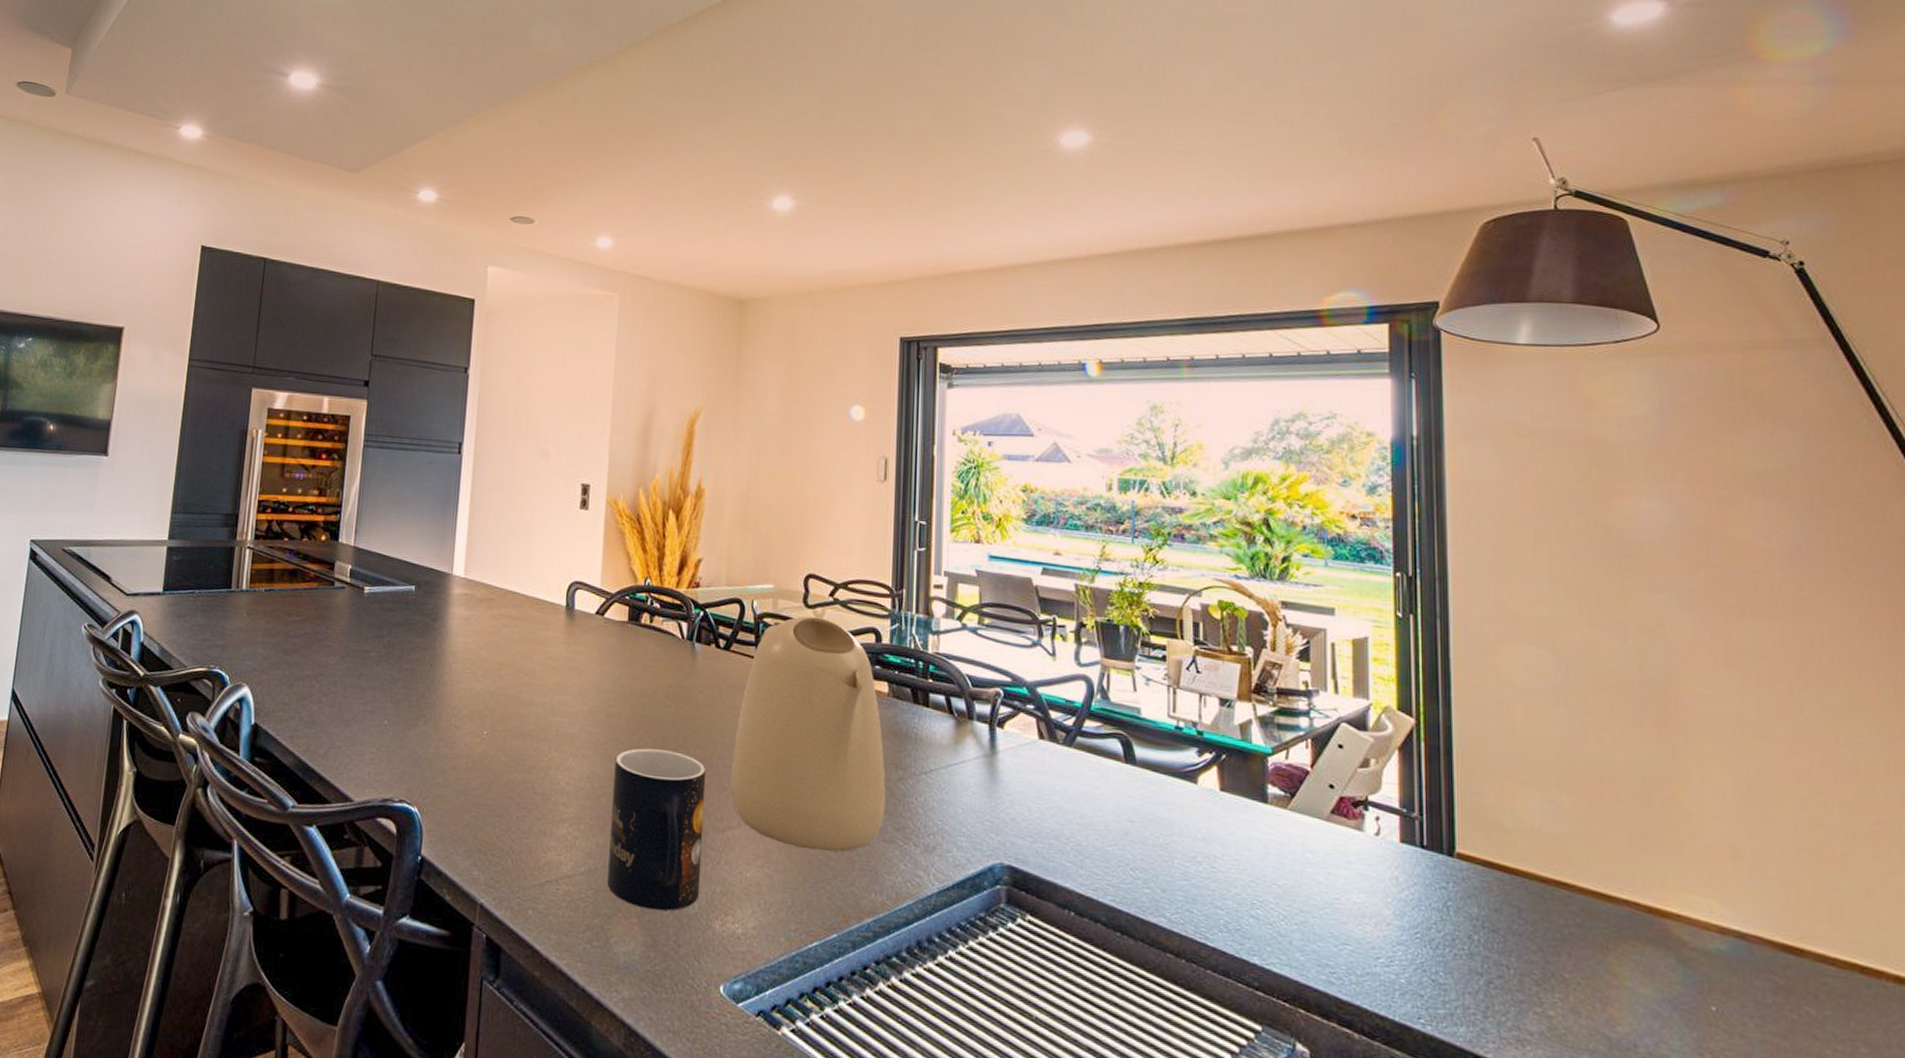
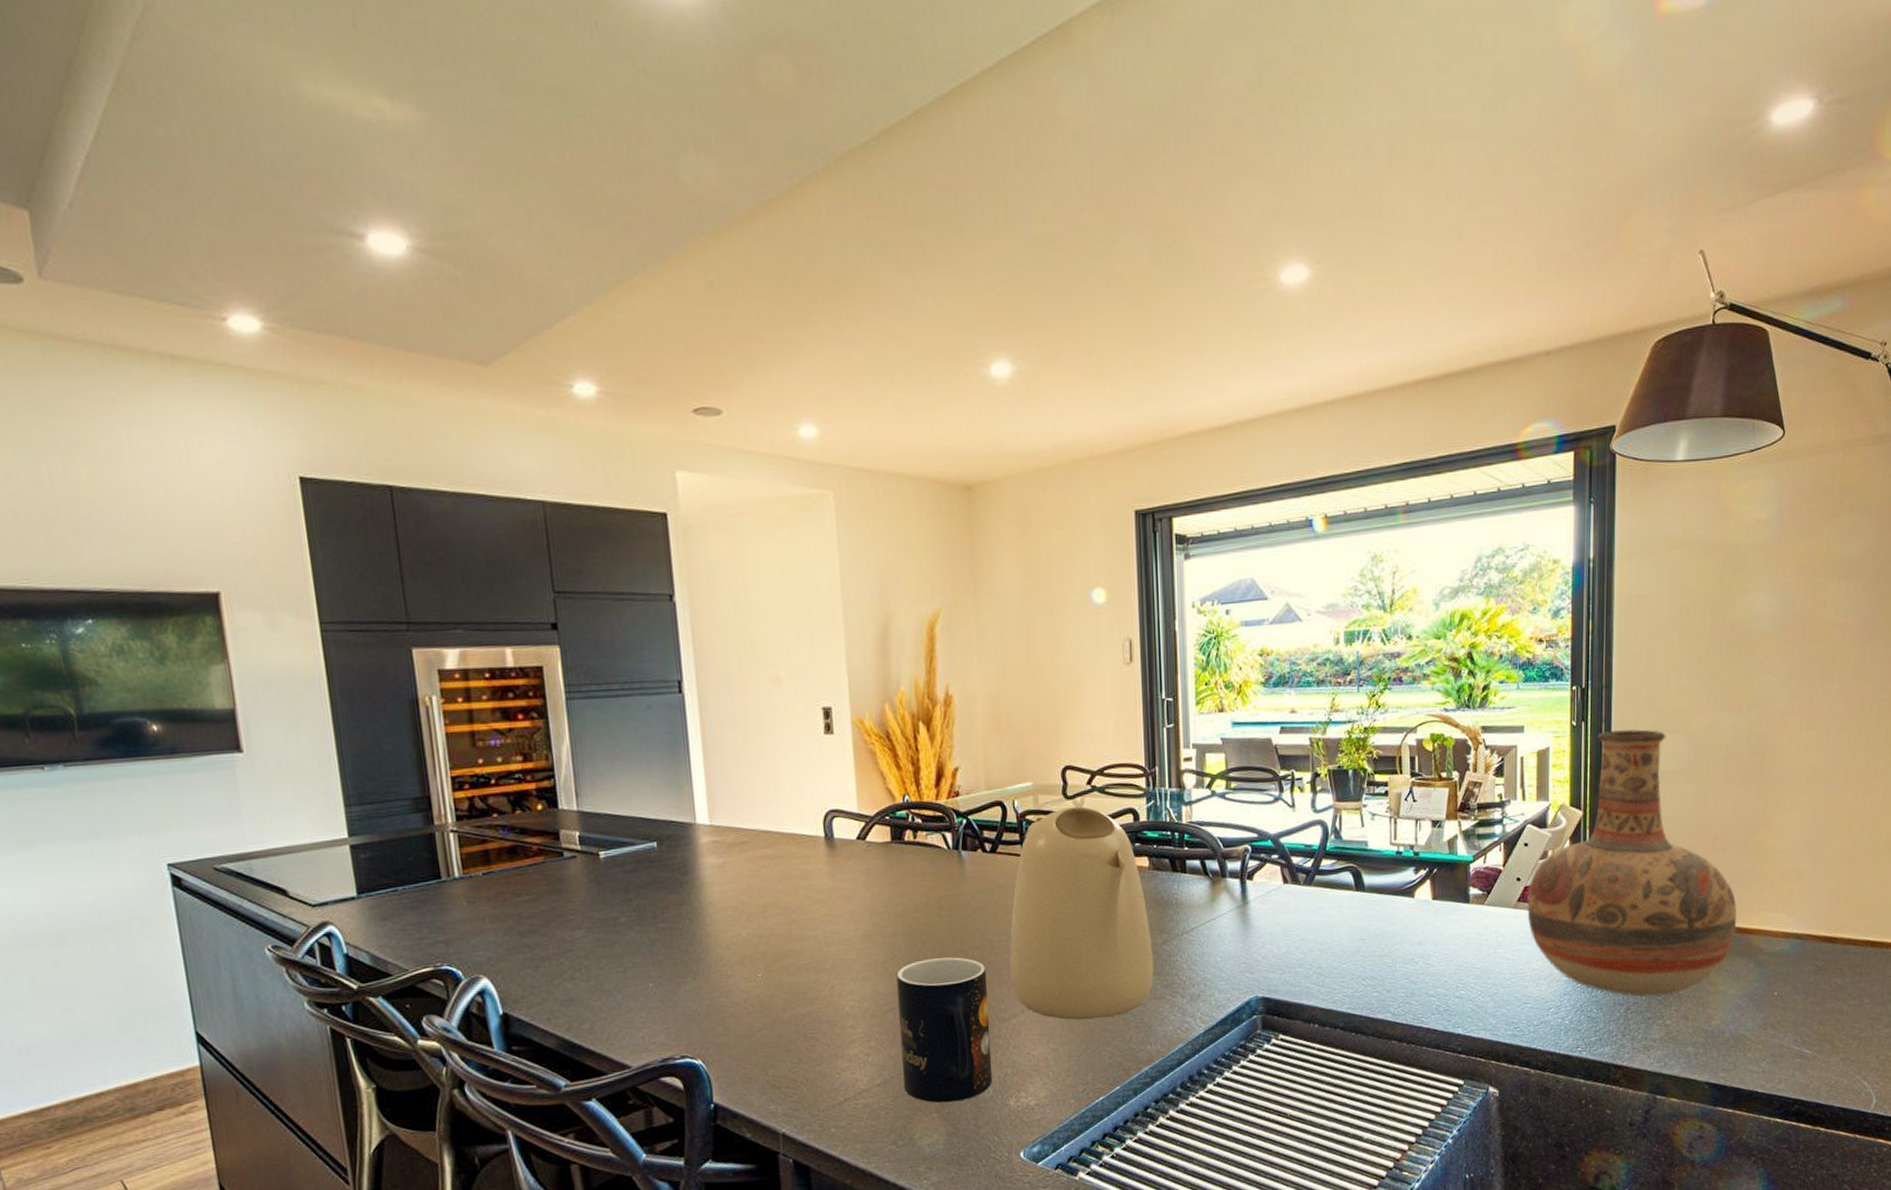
vase: none [1344,629,1643,977] -> present [1527,729,1737,997]

